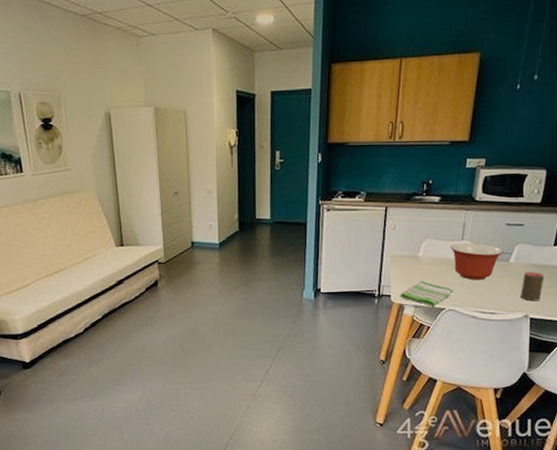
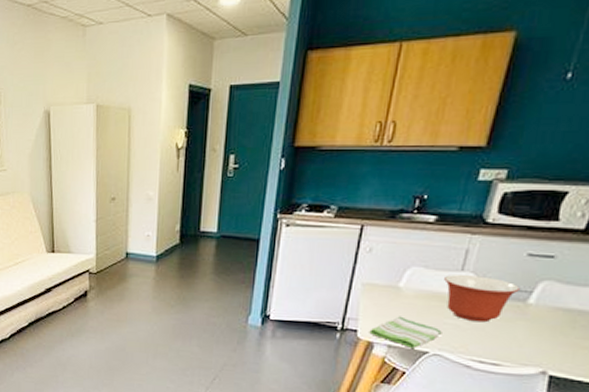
cup: present [521,272,544,302] -> none [538,317,578,356]

